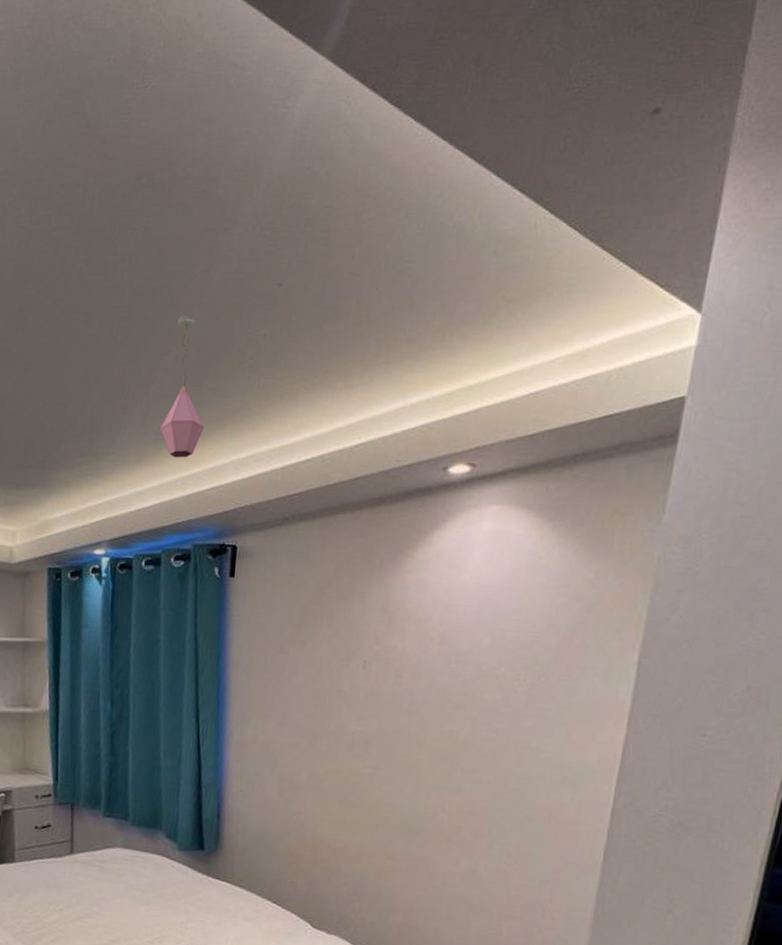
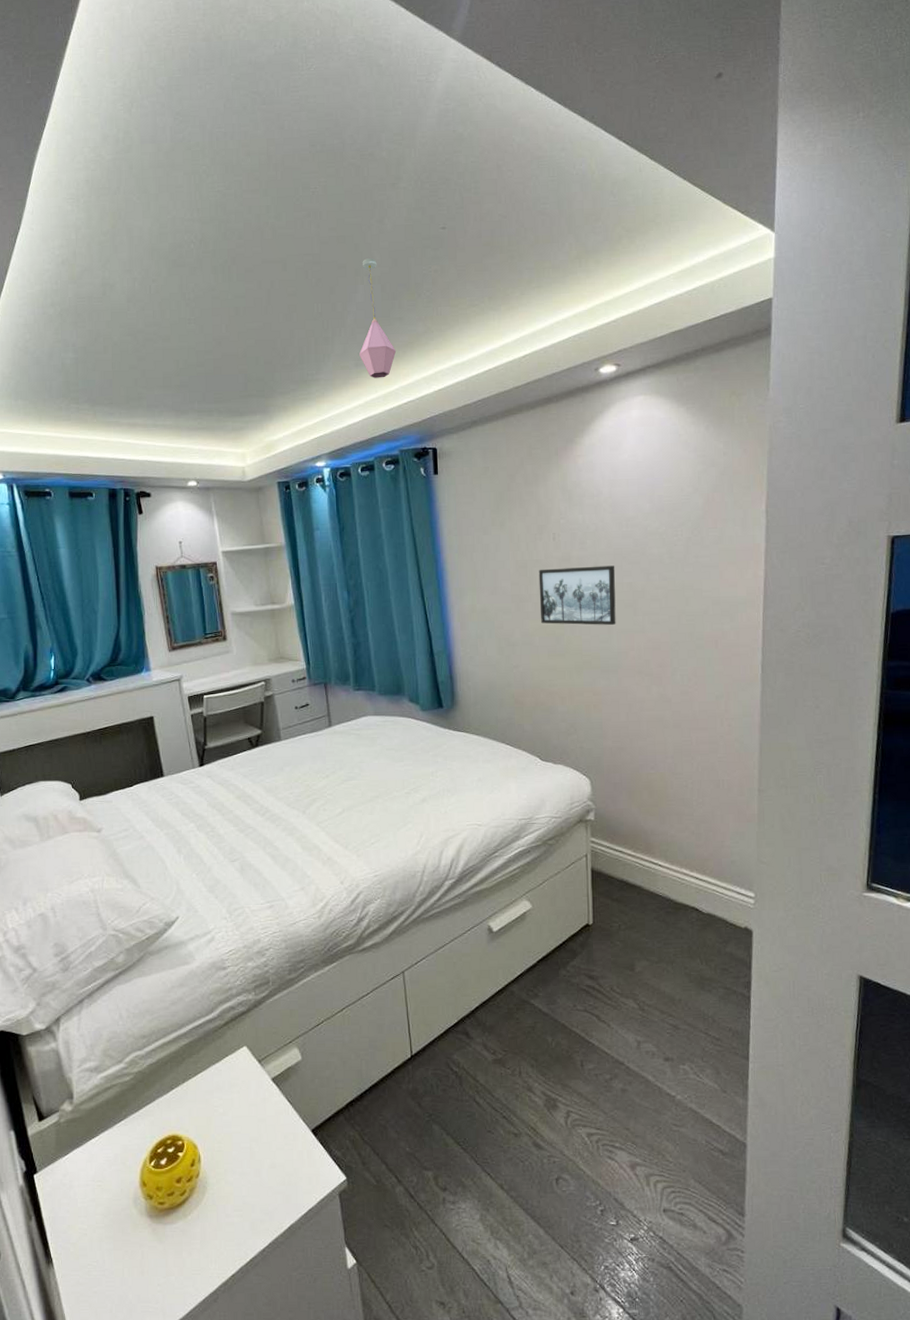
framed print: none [334,702,435,779] -> present [538,565,616,625]

